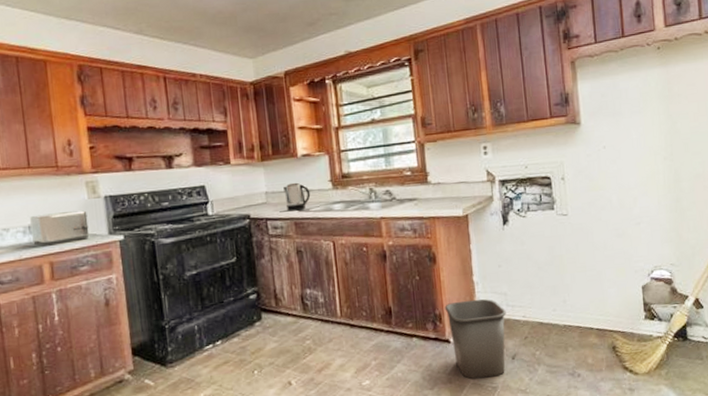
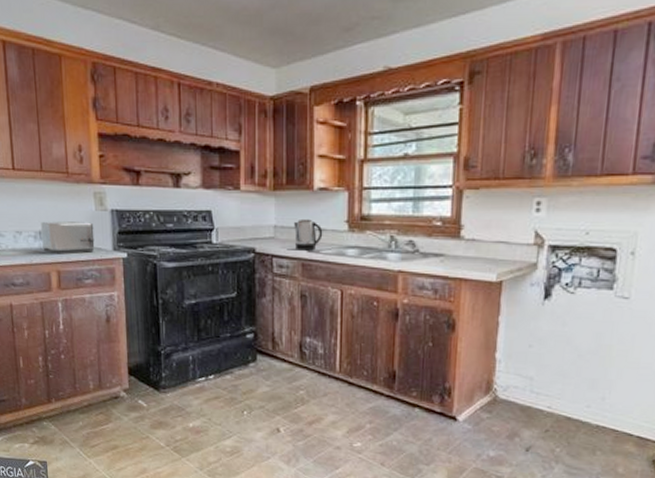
waste bin: present [444,298,506,380] -> none [456,377,529,466]

